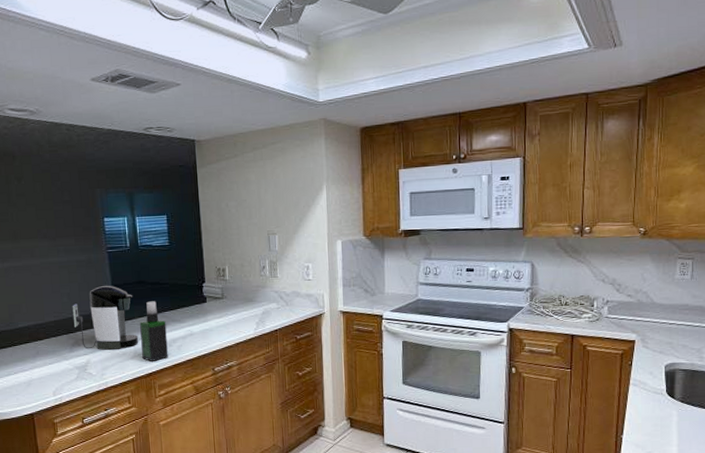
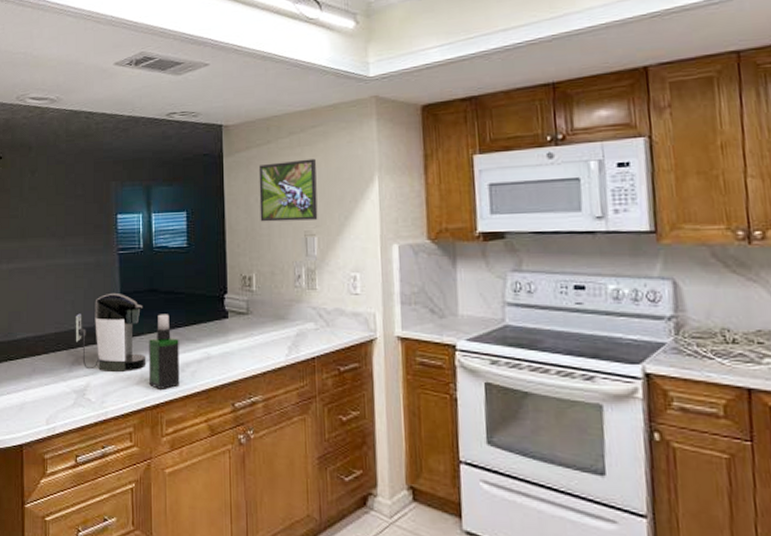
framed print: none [228,170,278,224] -> present [258,158,318,222]

